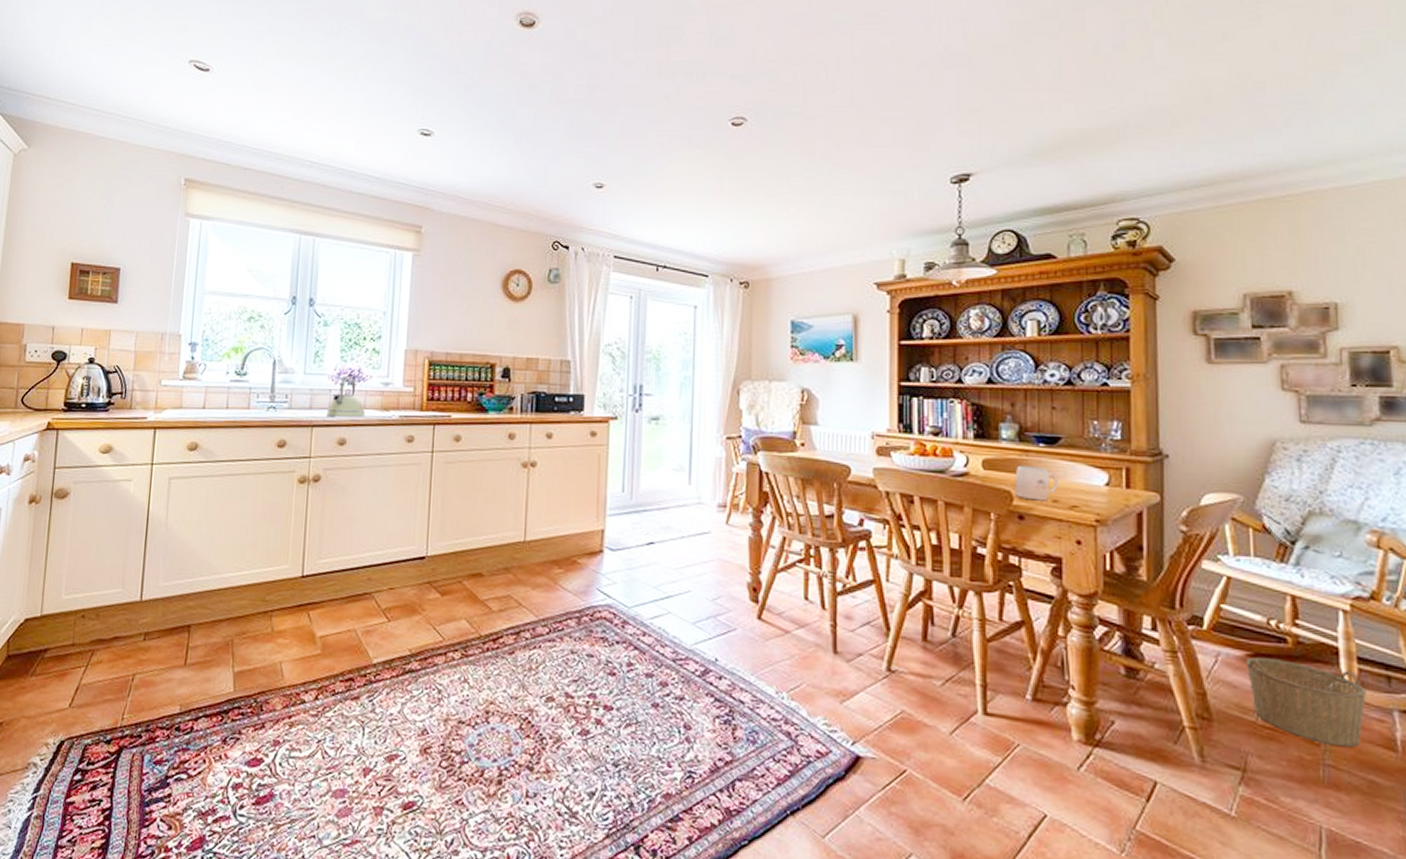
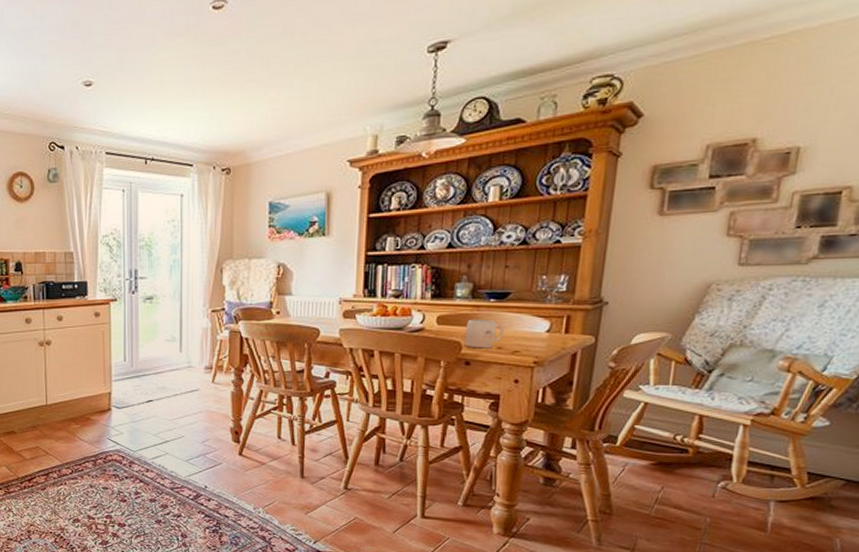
basket: present [1245,657,1366,748] -> none [648,465,750,530]

